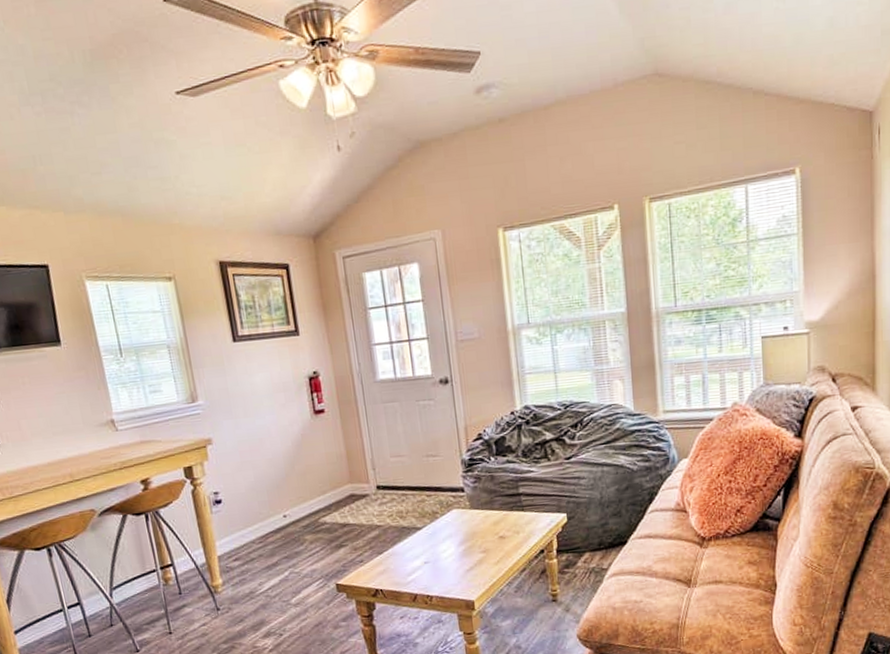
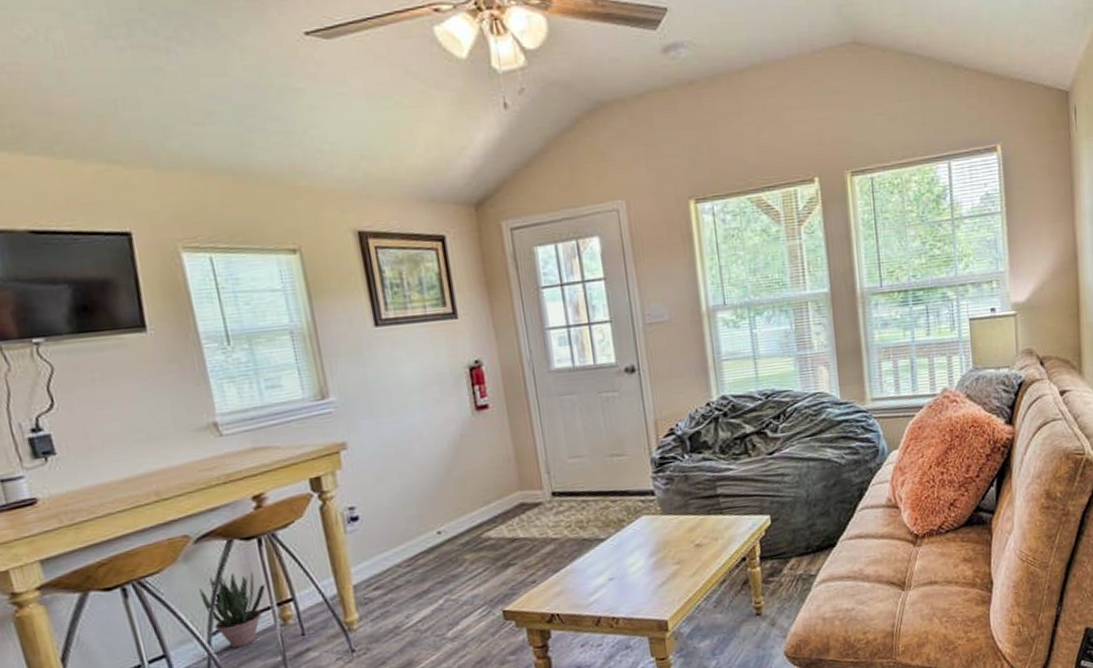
potted plant: none [103,541,152,601] -> present [199,572,266,648]

